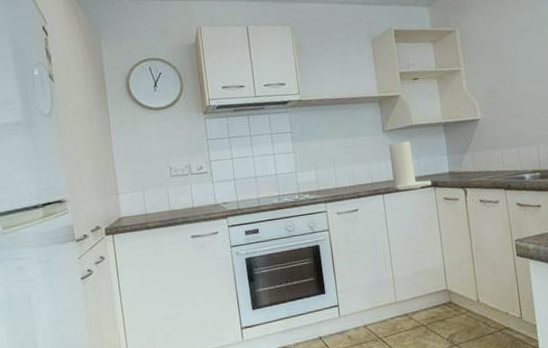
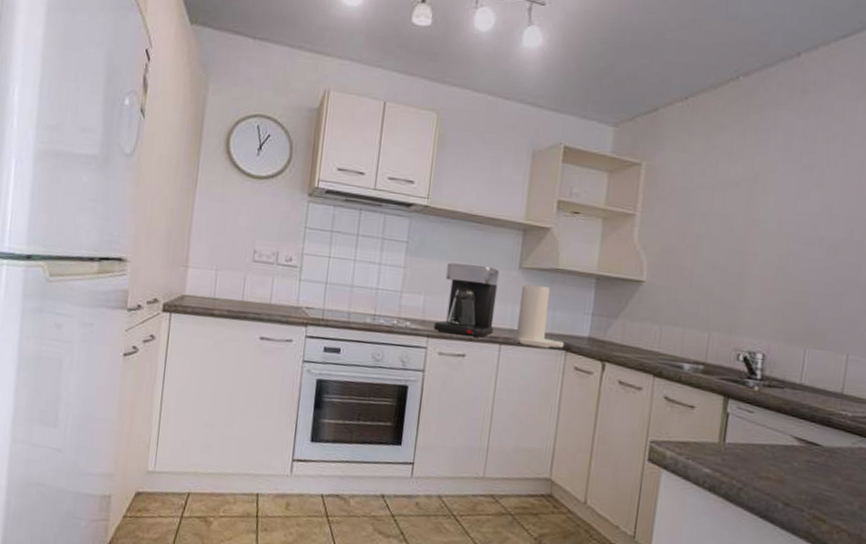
coffee maker: none [326,136,376,196] -> present [433,262,500,338]

